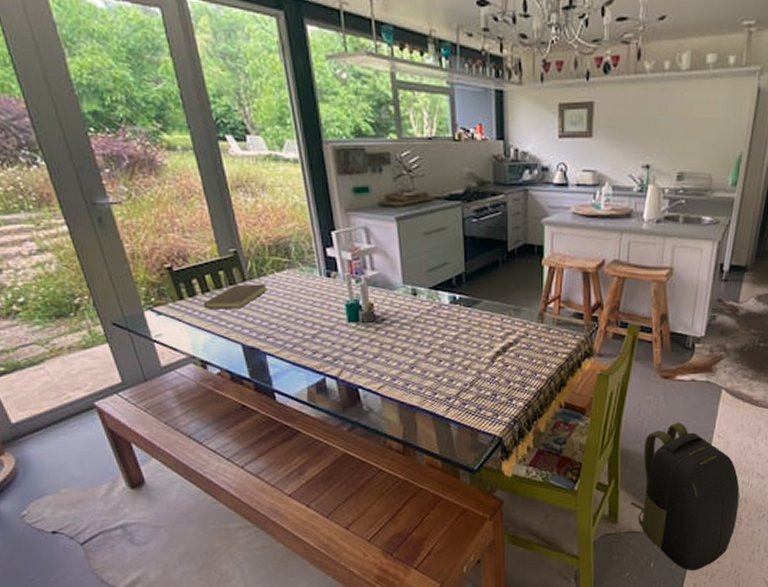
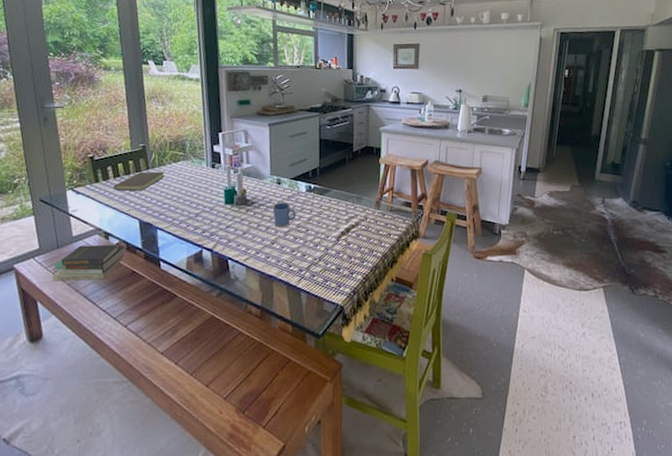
books: none [144,375,231,420] -> present [52,244,126,281]
mug: none [408,318,438,348] -> present [272,202,296,227]
backpack: present [630,422,740,571] -> none [451,297,544,439]

